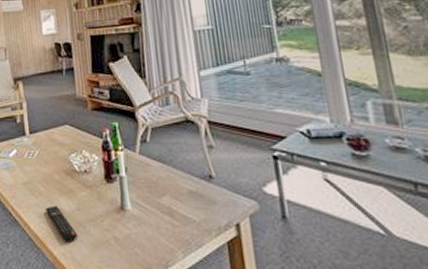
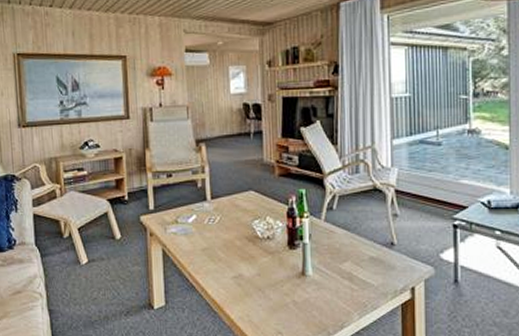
remote control: present [45,206,78,241] -> none [225,271,256,305]

